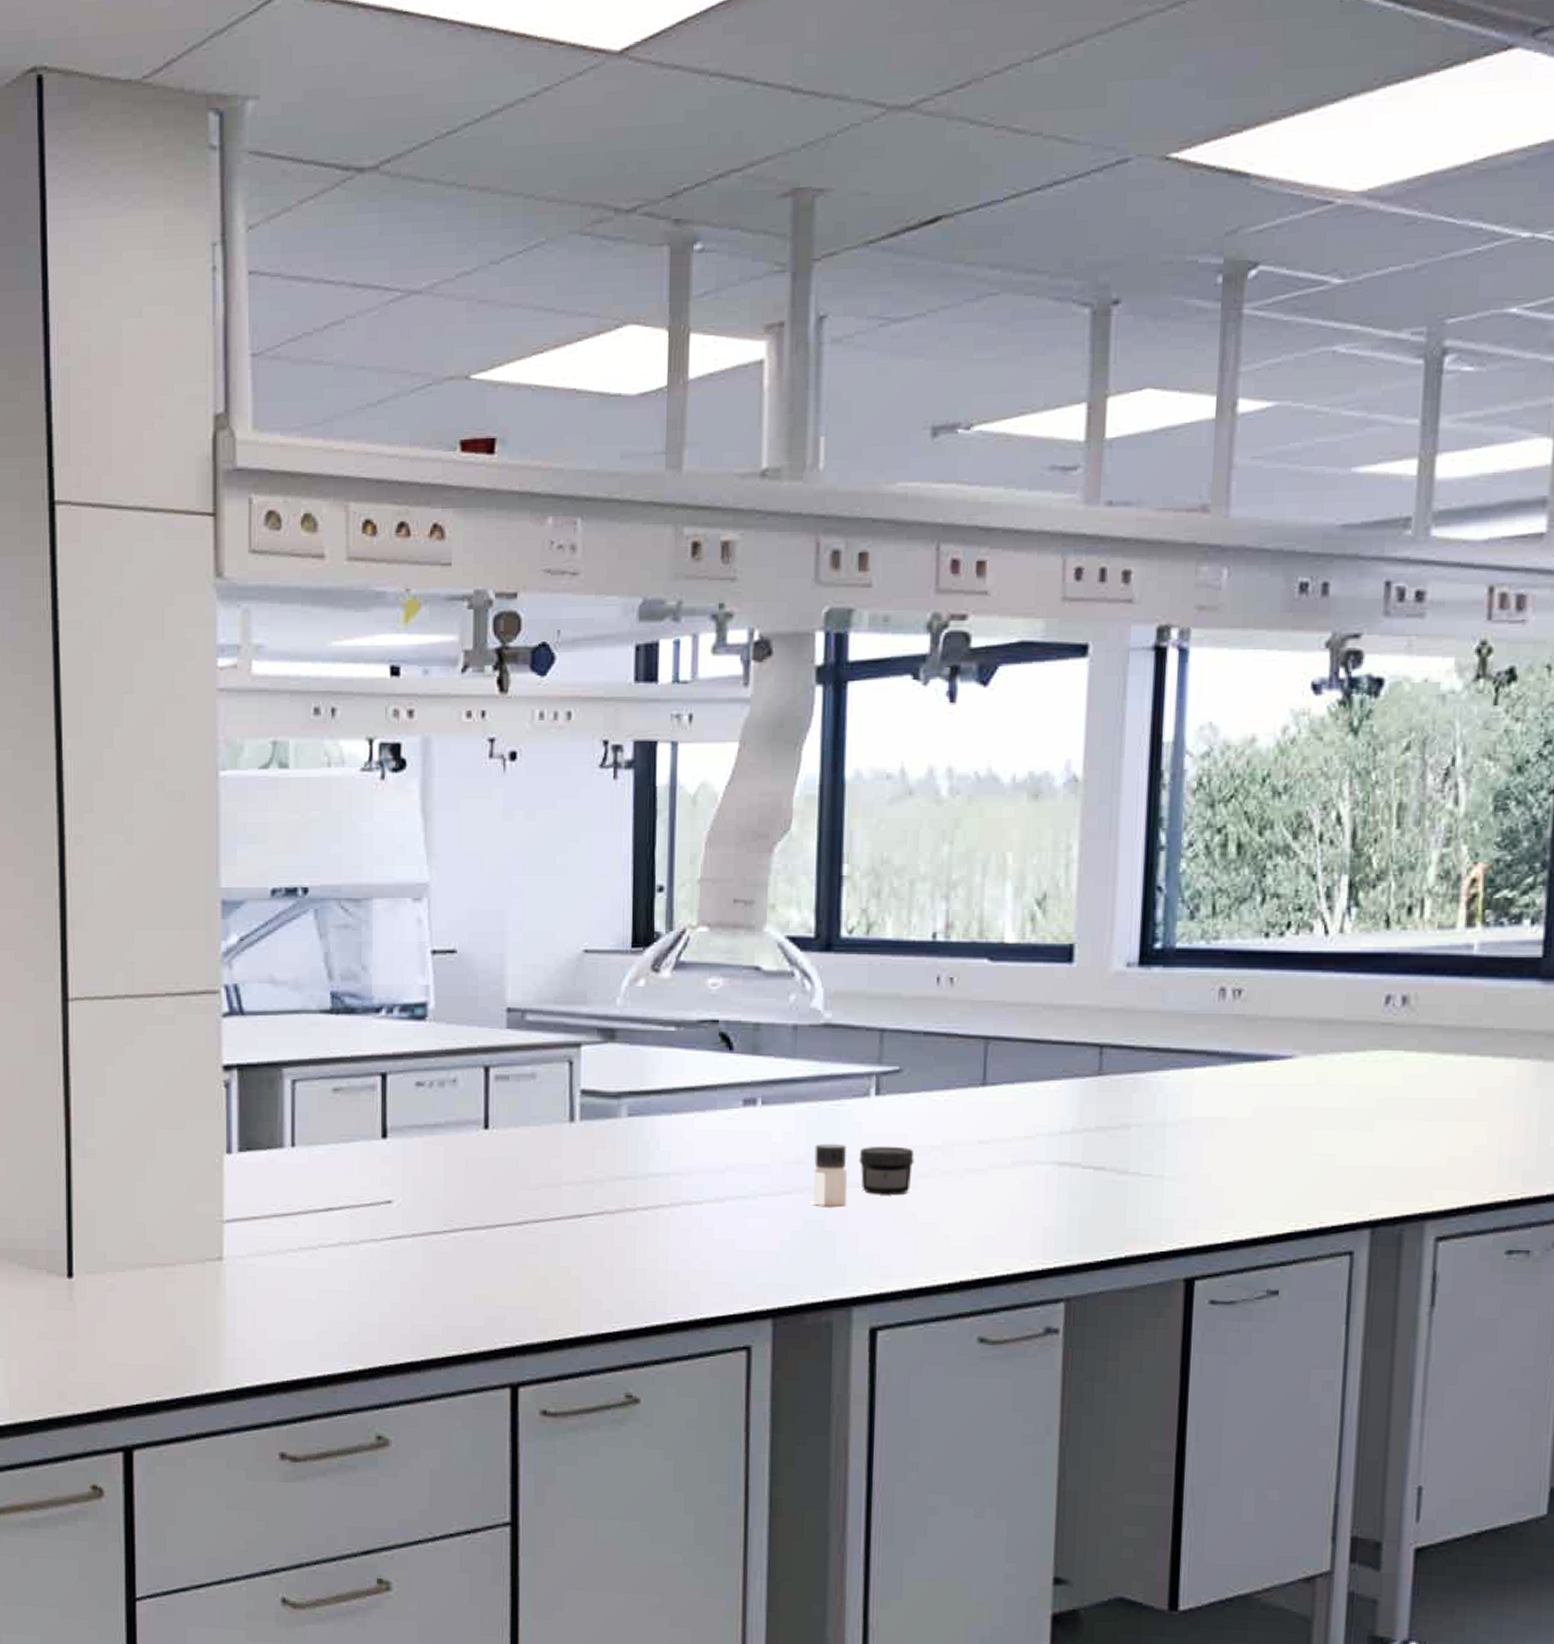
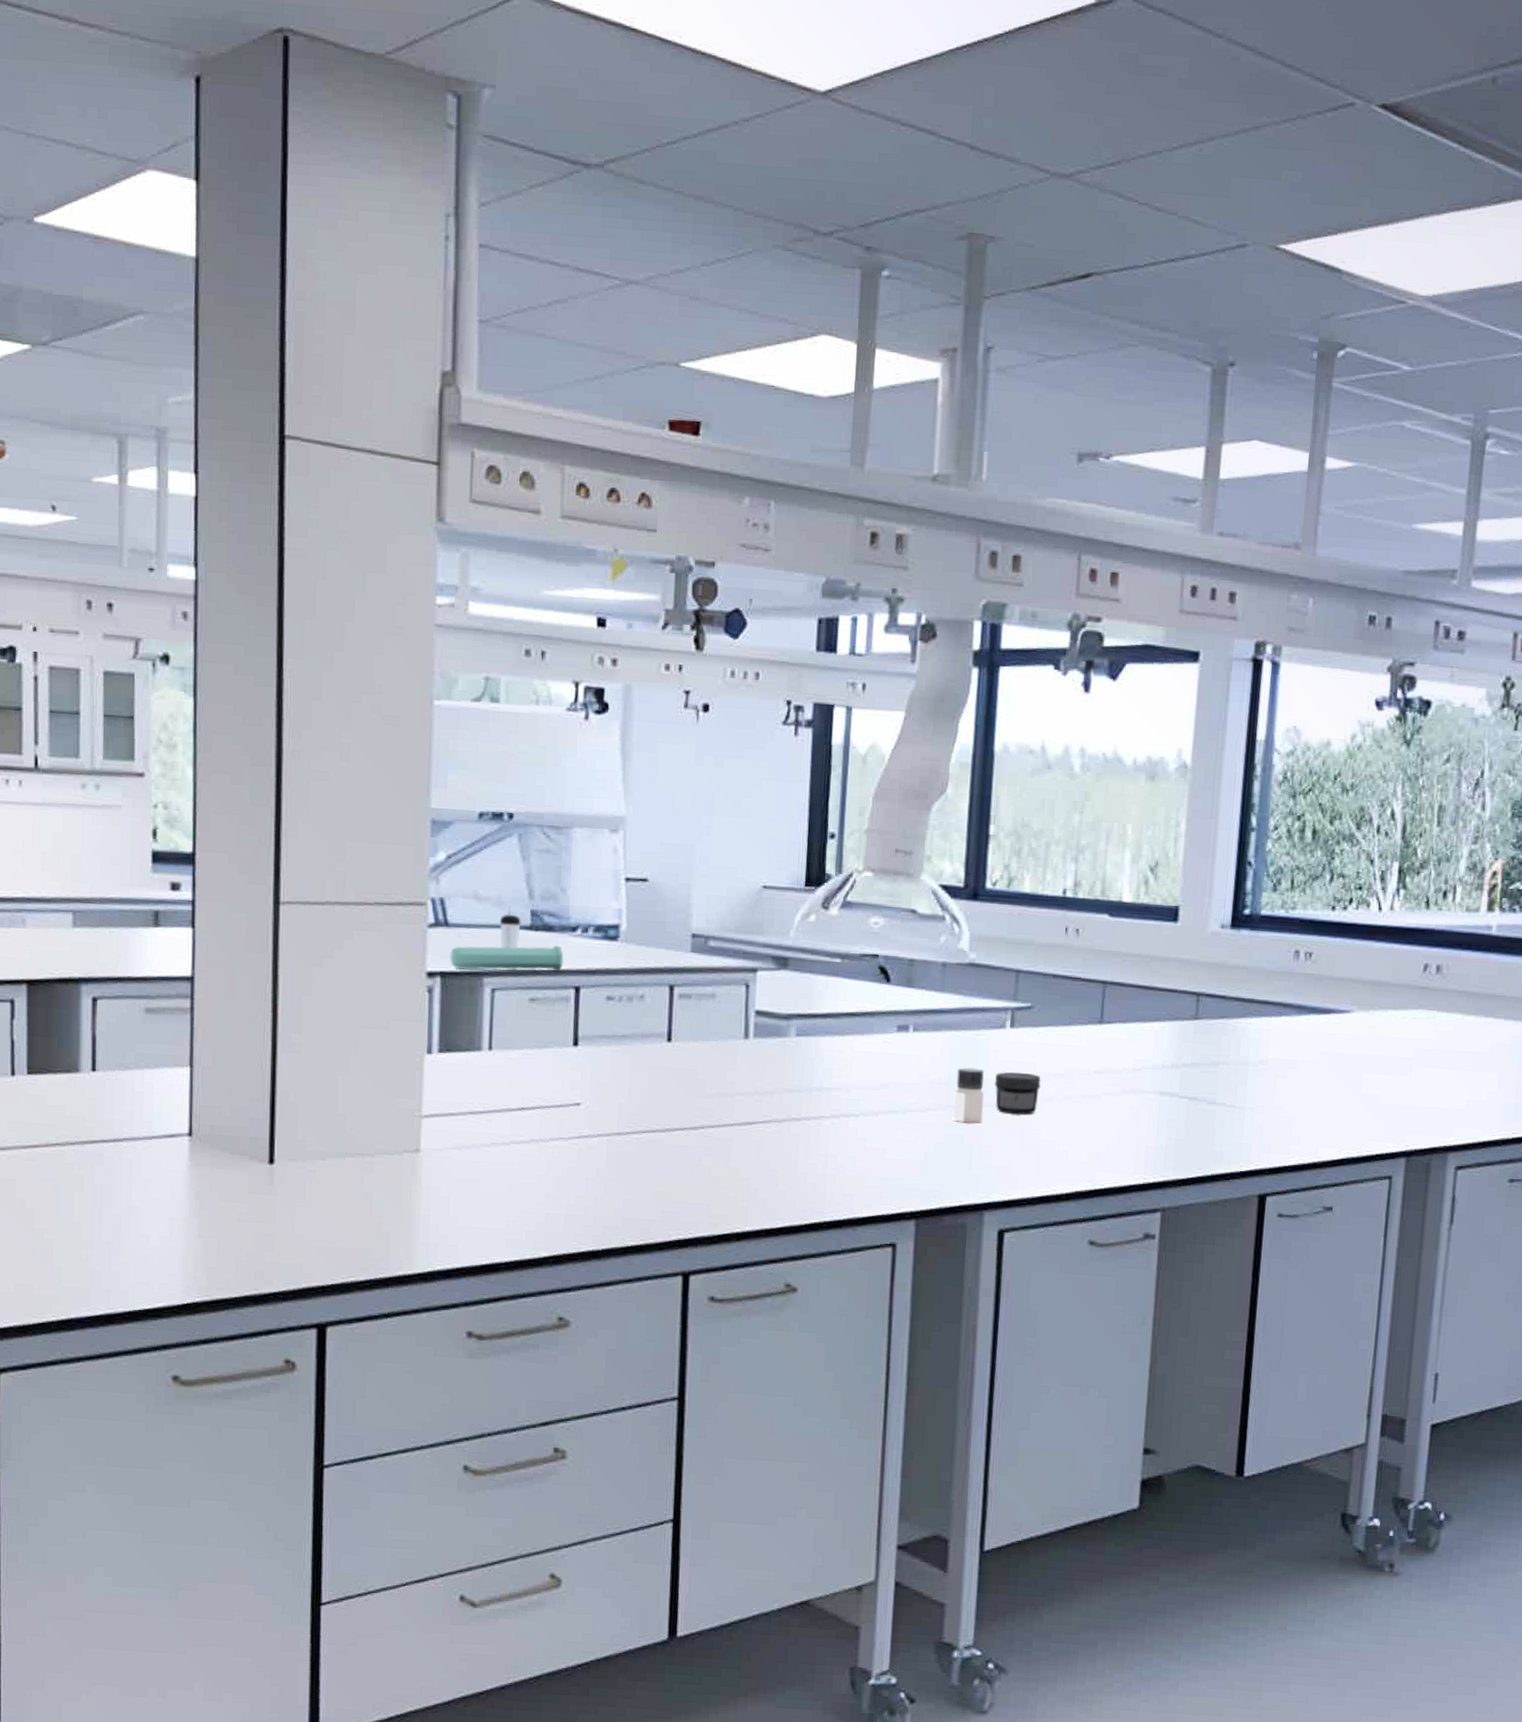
container: none [247,1028,368,1061] -> present [450,945,564,972]
beverage cup: none [297,988,321,1035] -> present [499,905,521,949]

